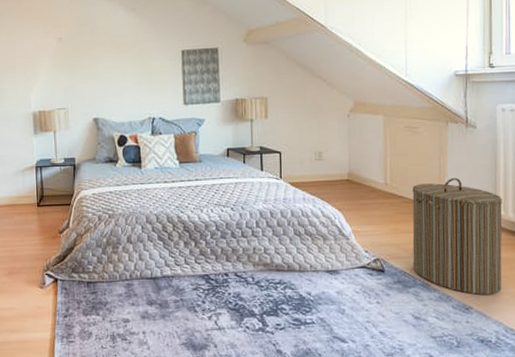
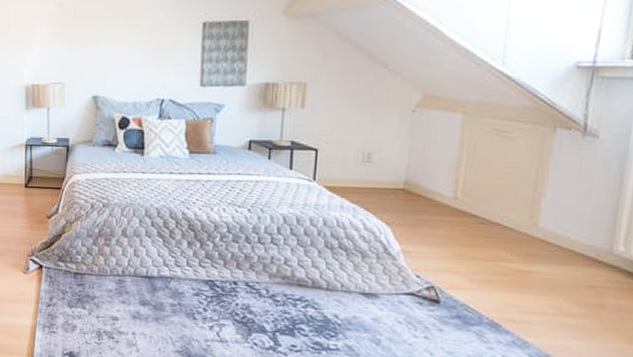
laundry hamper: present [412,178,502,296] -> none [480,198,624,348]

